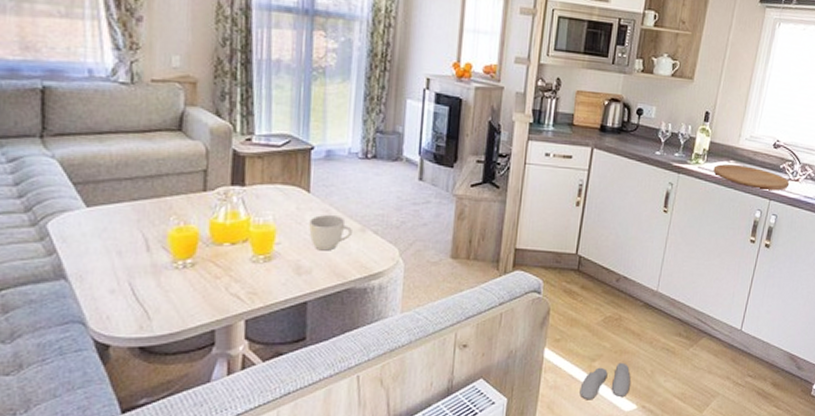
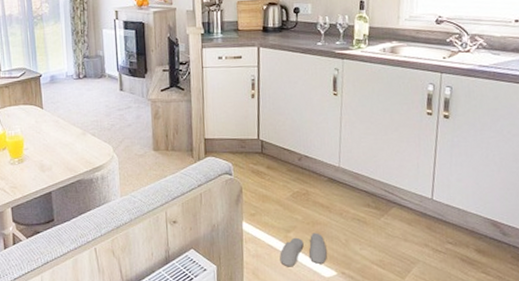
cup: present [309,214,352,251] -> none [45,124,76,152]
cutting board: present [713,164,790,191] -> none [376,44,460,65]

